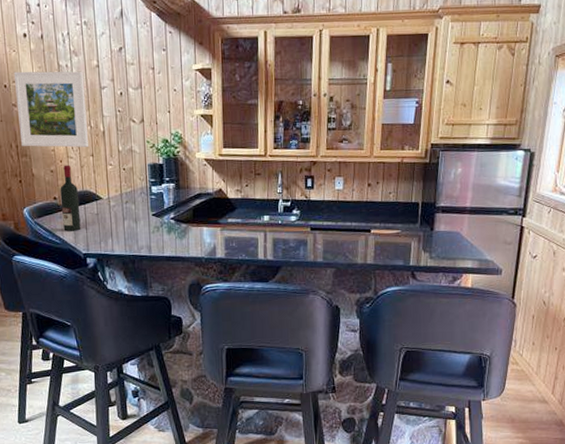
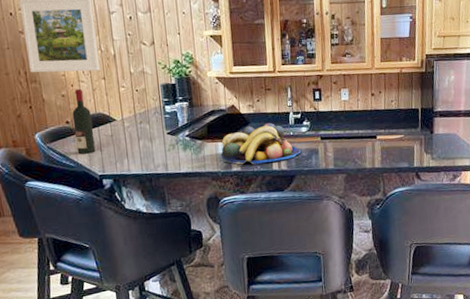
fruit bowl: none [205,209,289,253] -> present [220,122,302,165]

